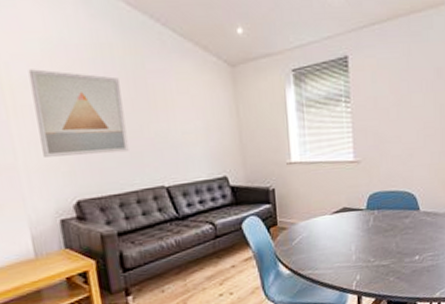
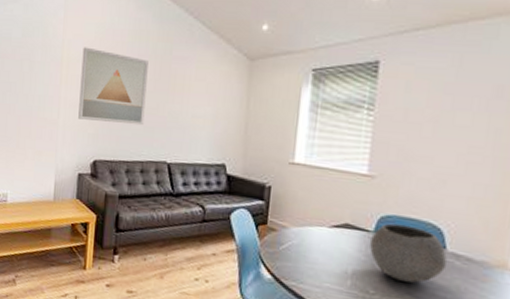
bowl: none [365,197,421,245] -> present [370,223,447,283]

